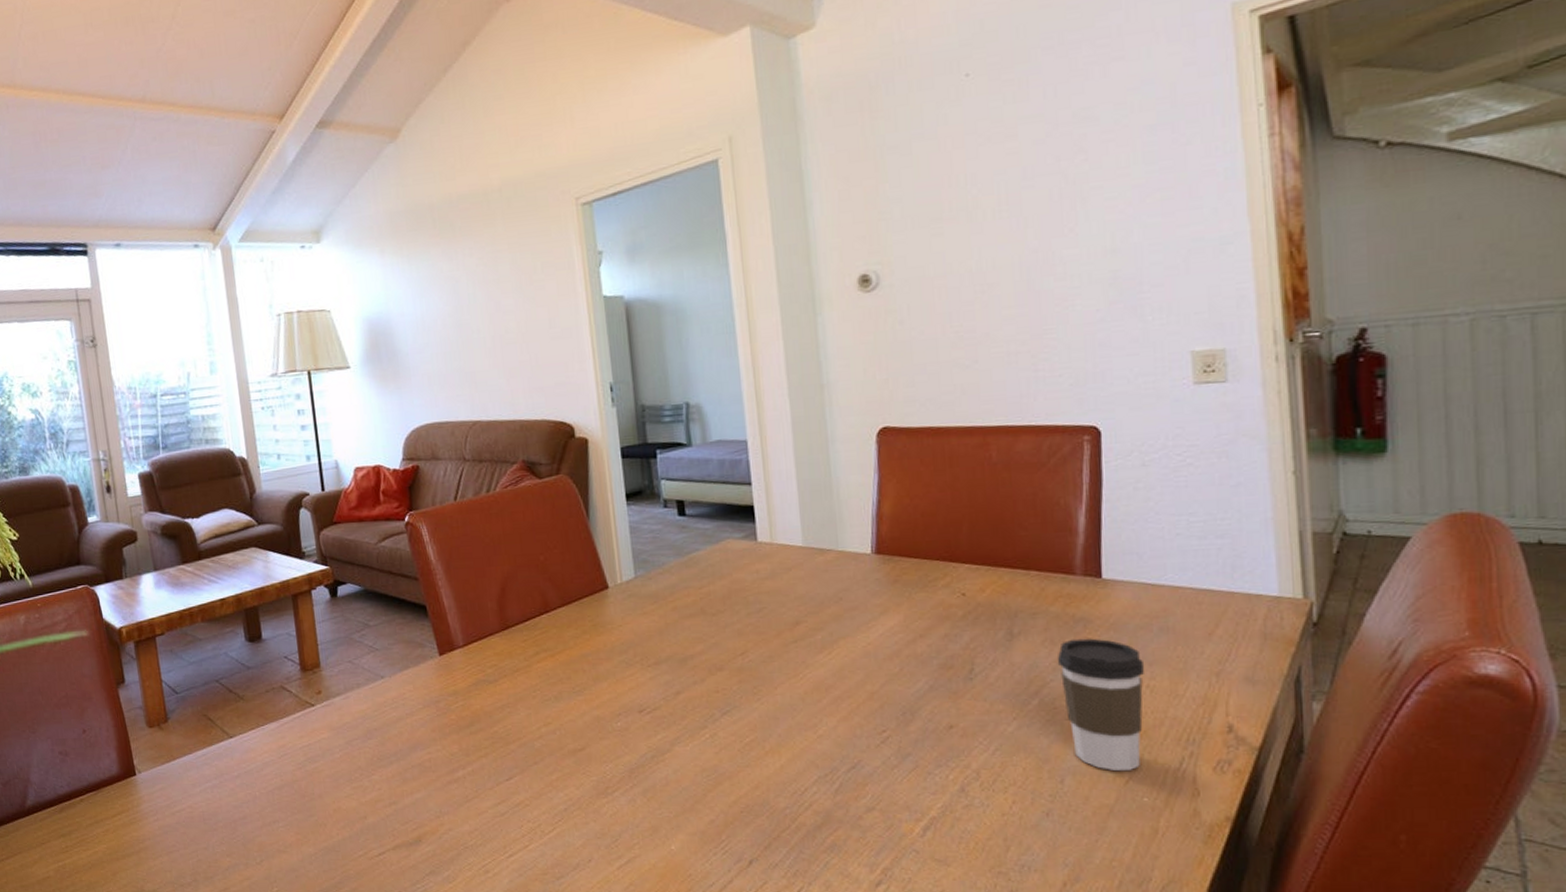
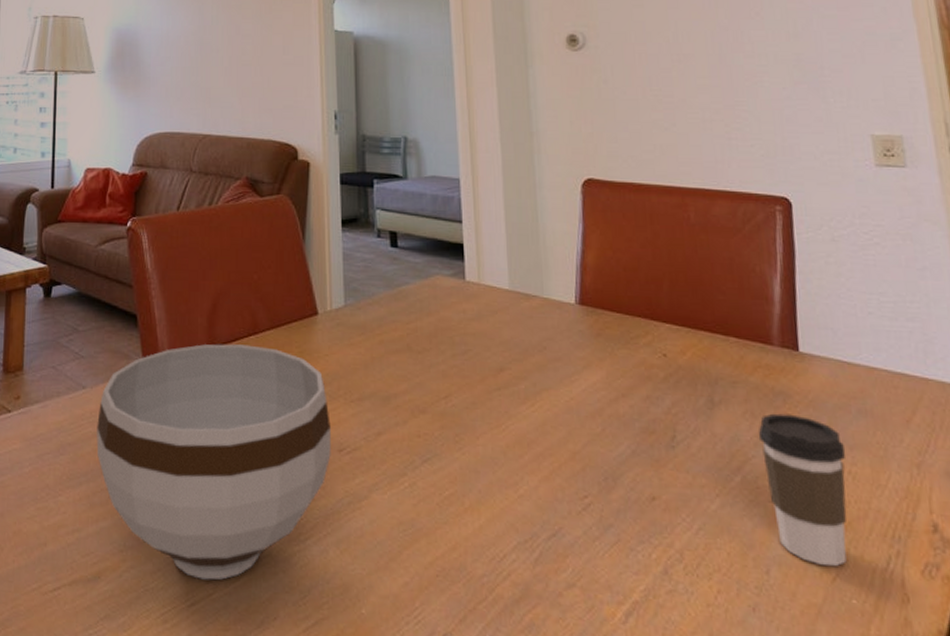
bowl: none [399,623,632,834] -> present [96,344,331,580]

